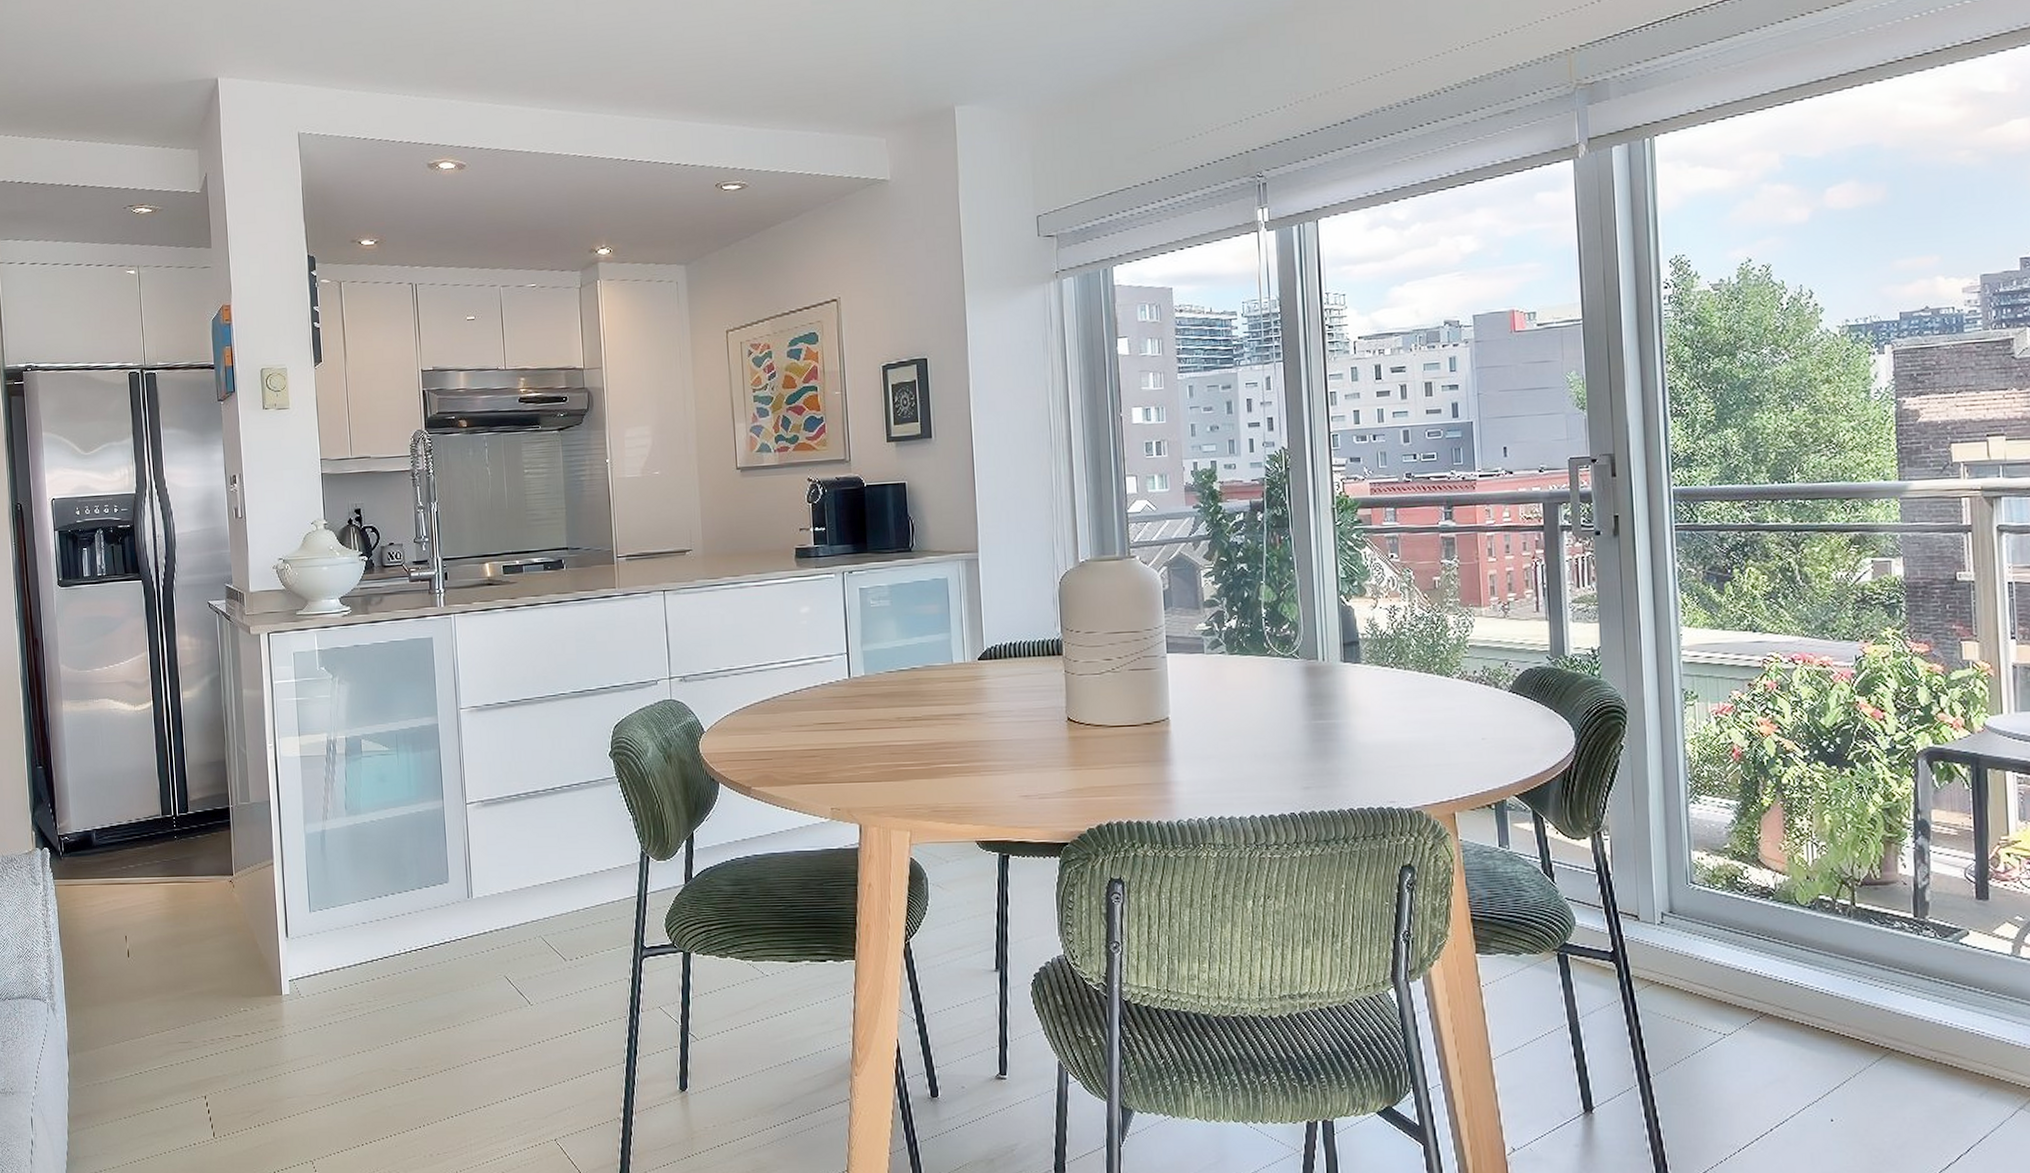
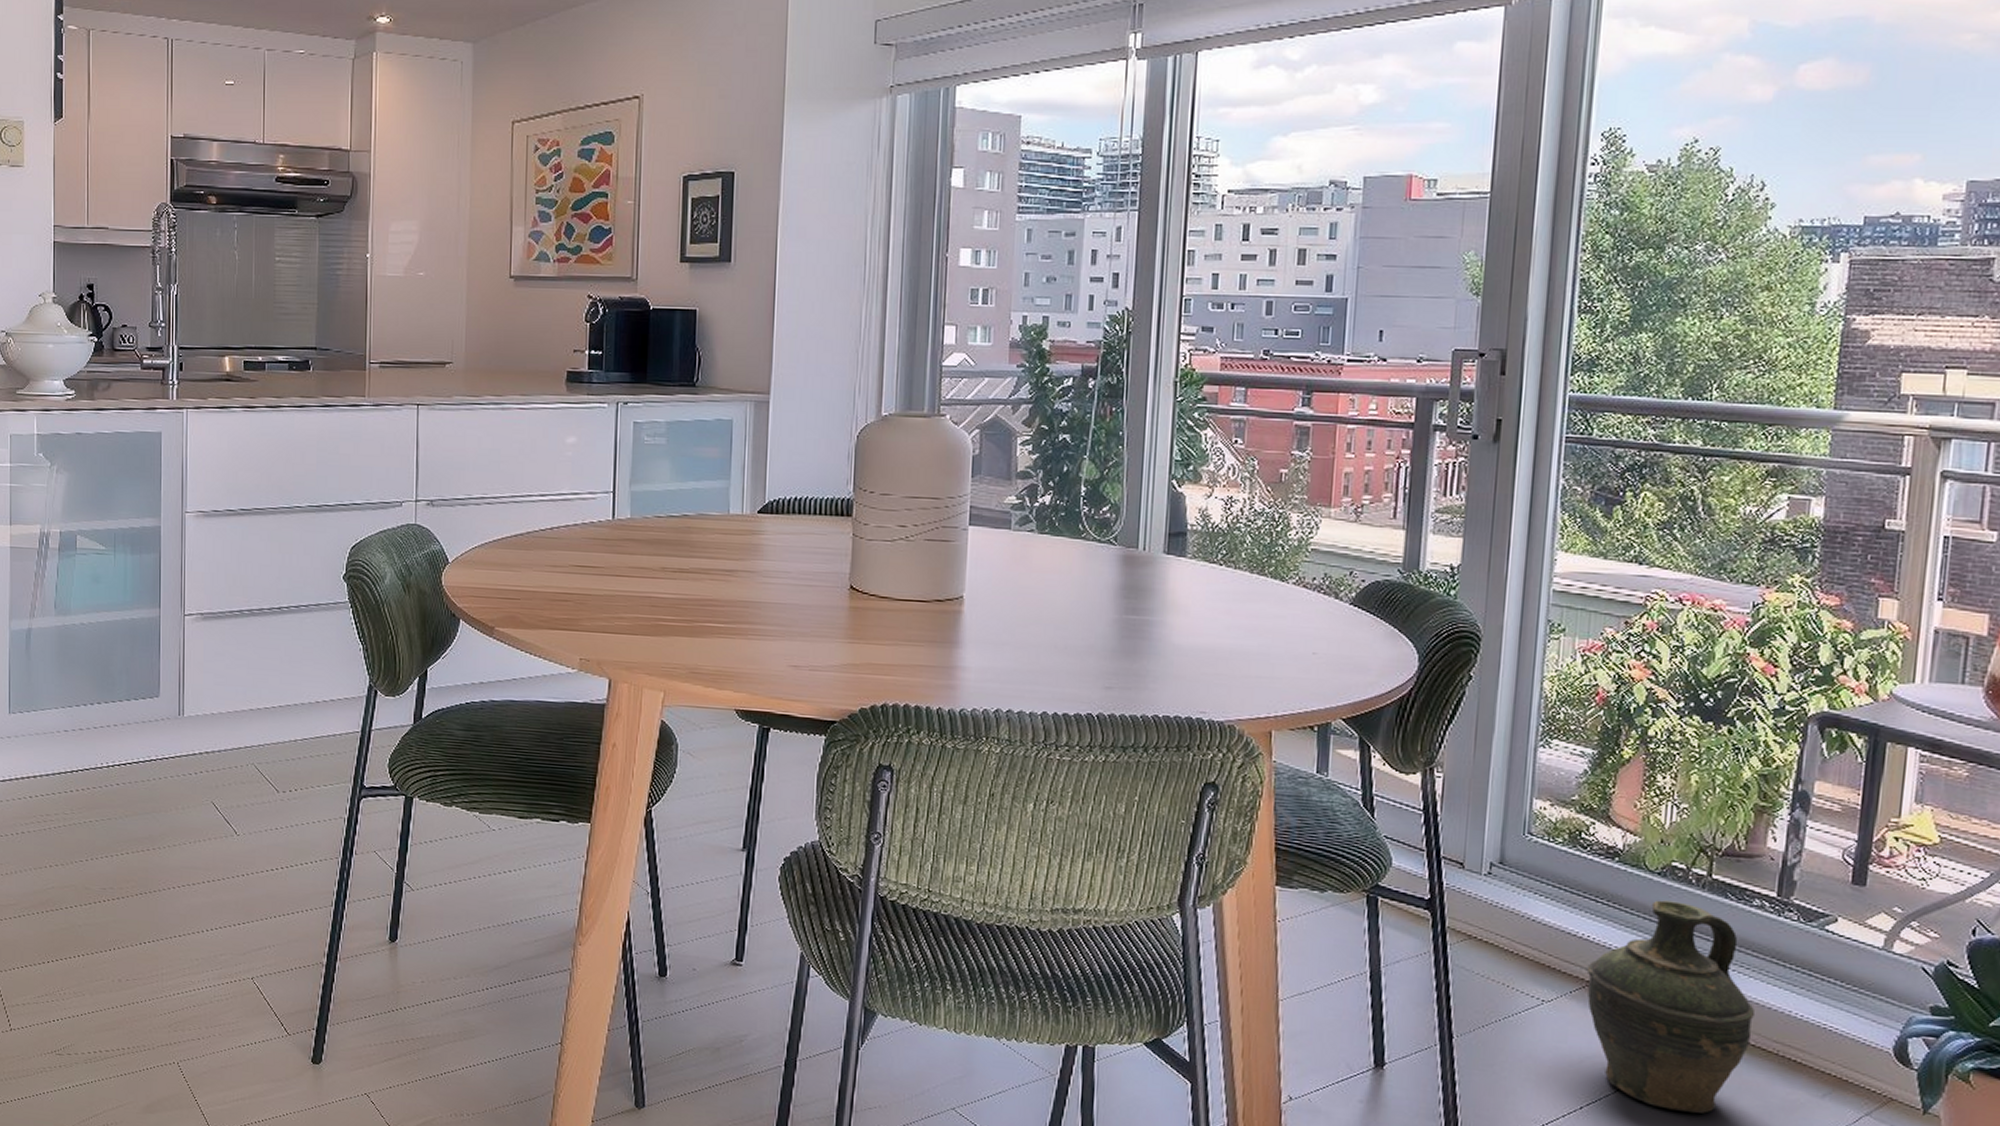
ceramic jug: none [1758,931,1911,1124] -> present [1586,900,1756,1114]

